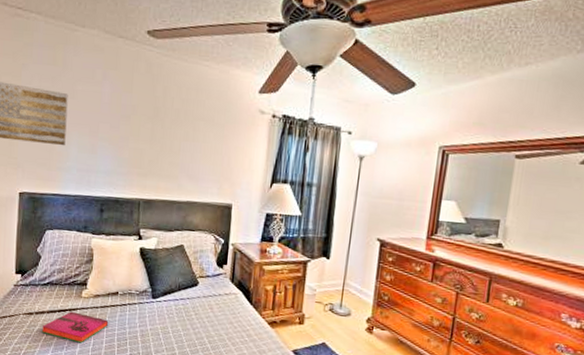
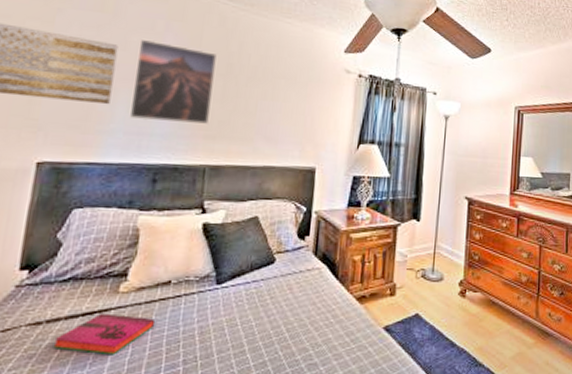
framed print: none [80,87,145,163] -> present [129,38,217,124]

